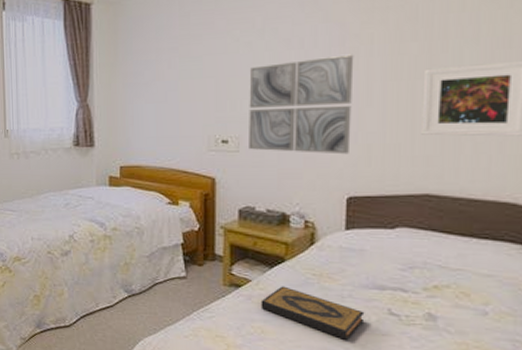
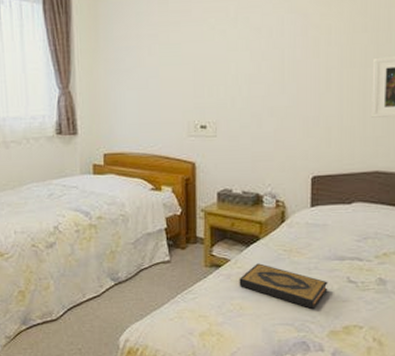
wall art: present [249,54,354,155] -> none [224,43,315,137]

